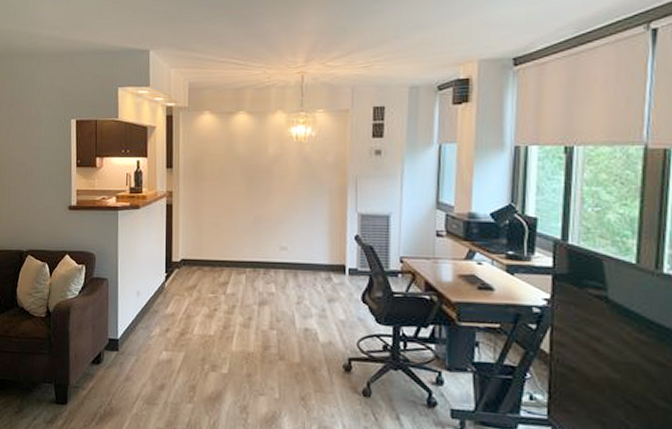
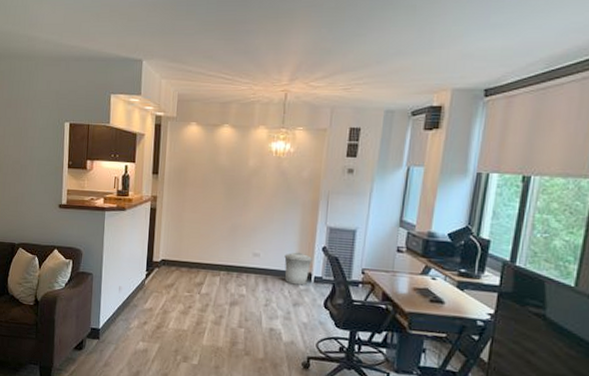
trash can: none [314,243,345,279] -> present [284,252,313,285]

